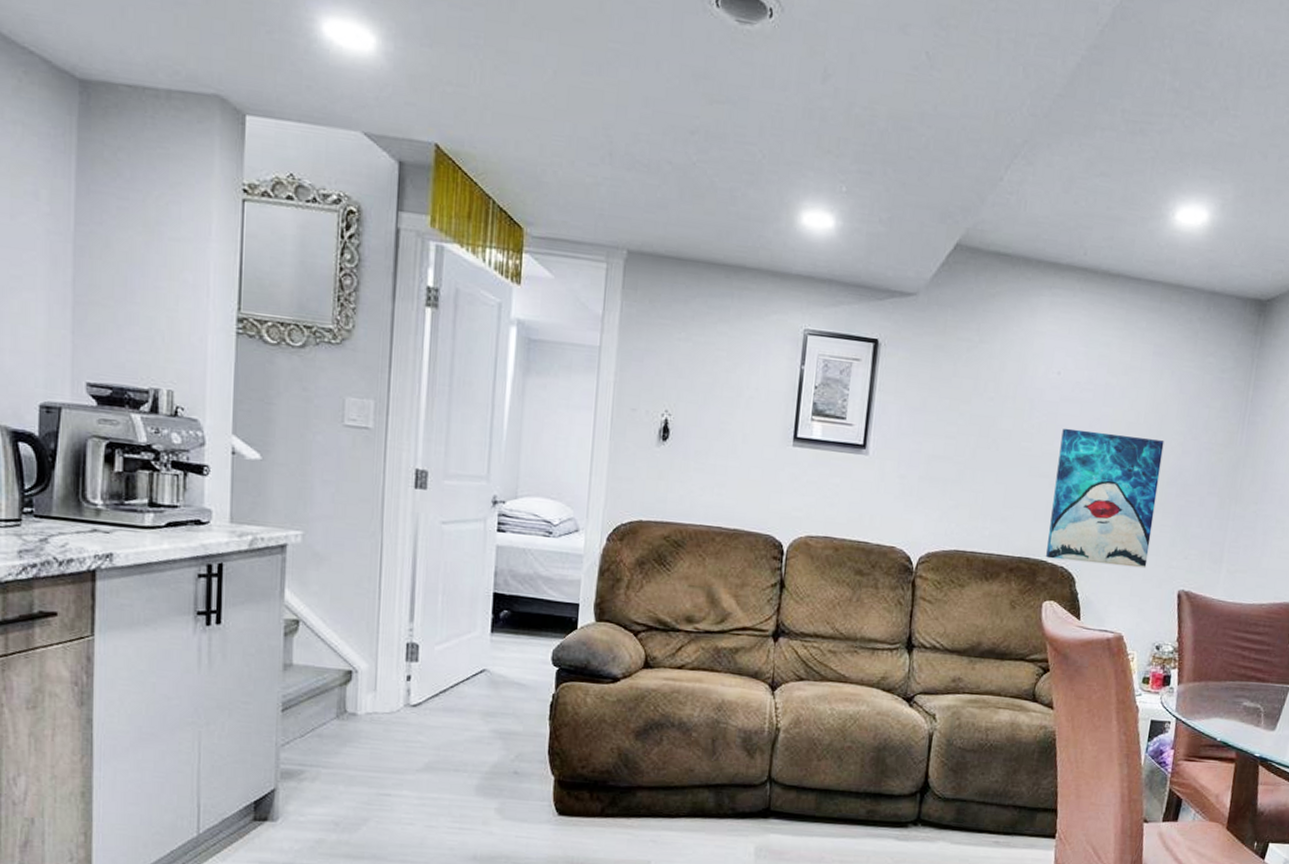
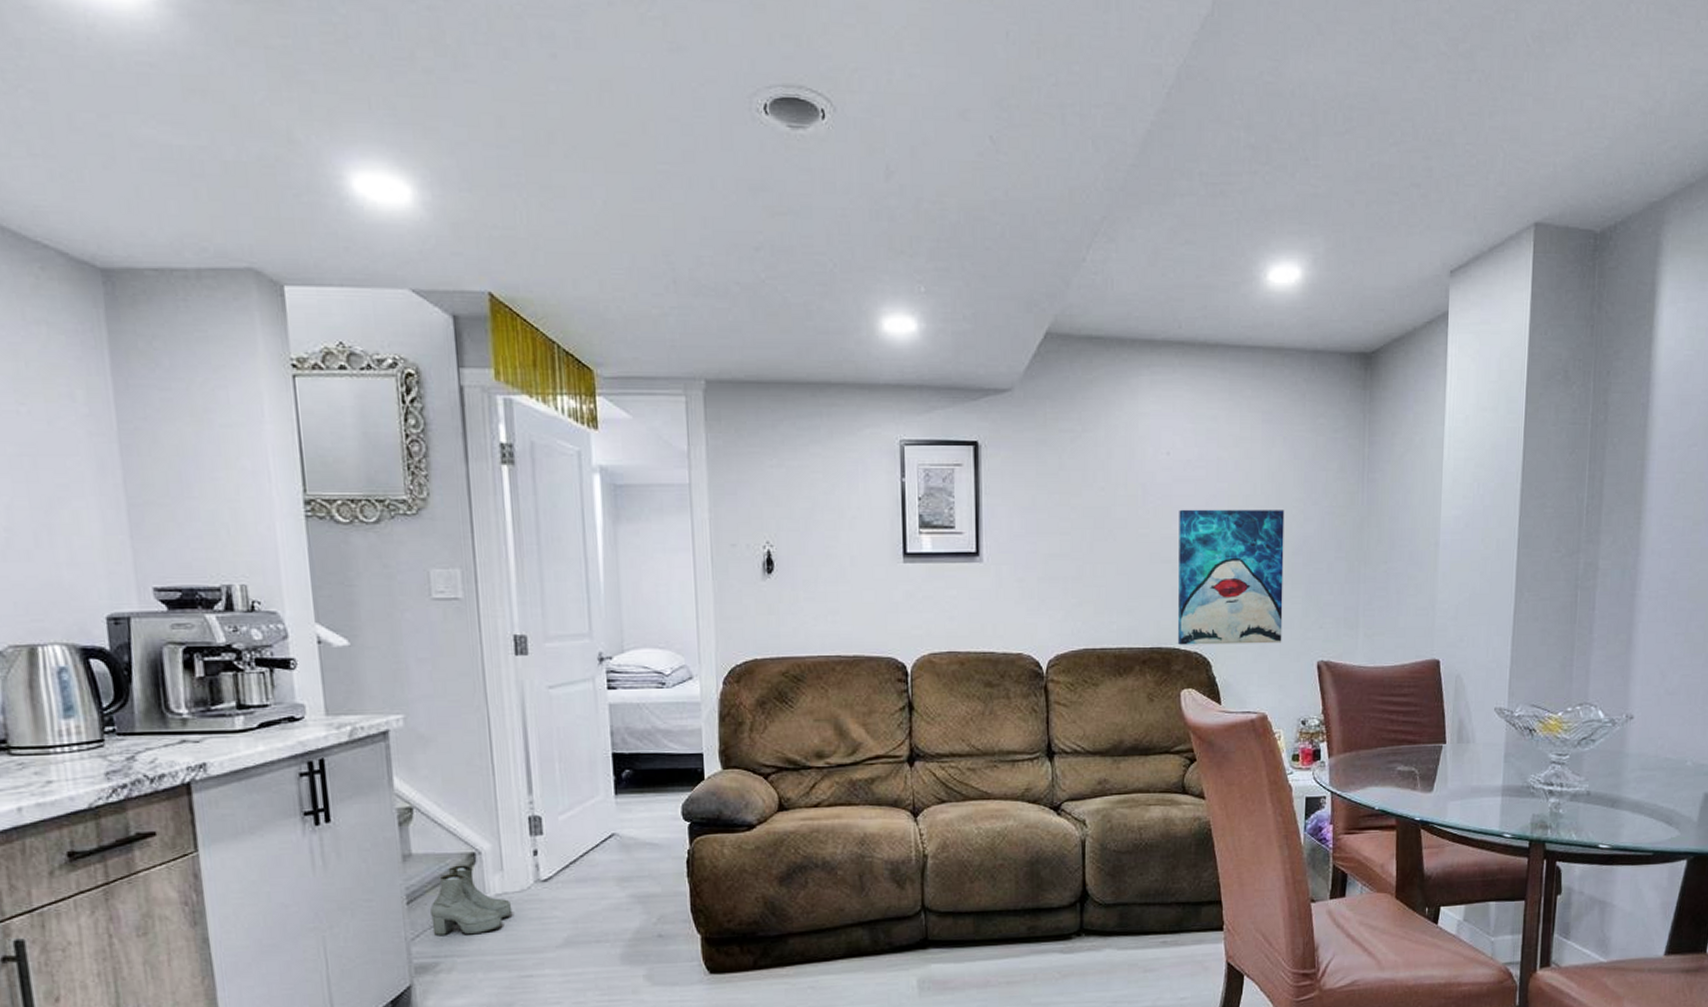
boots: none [302,680,380,749] -> present [430,865,513,936]

